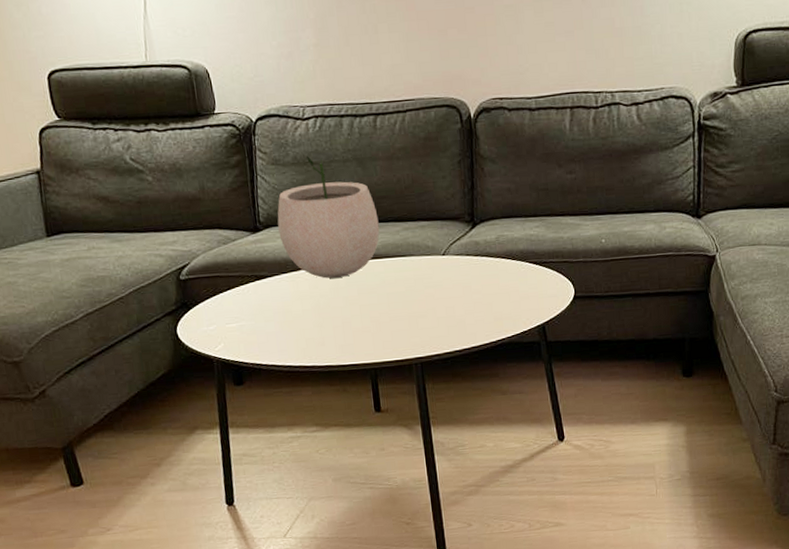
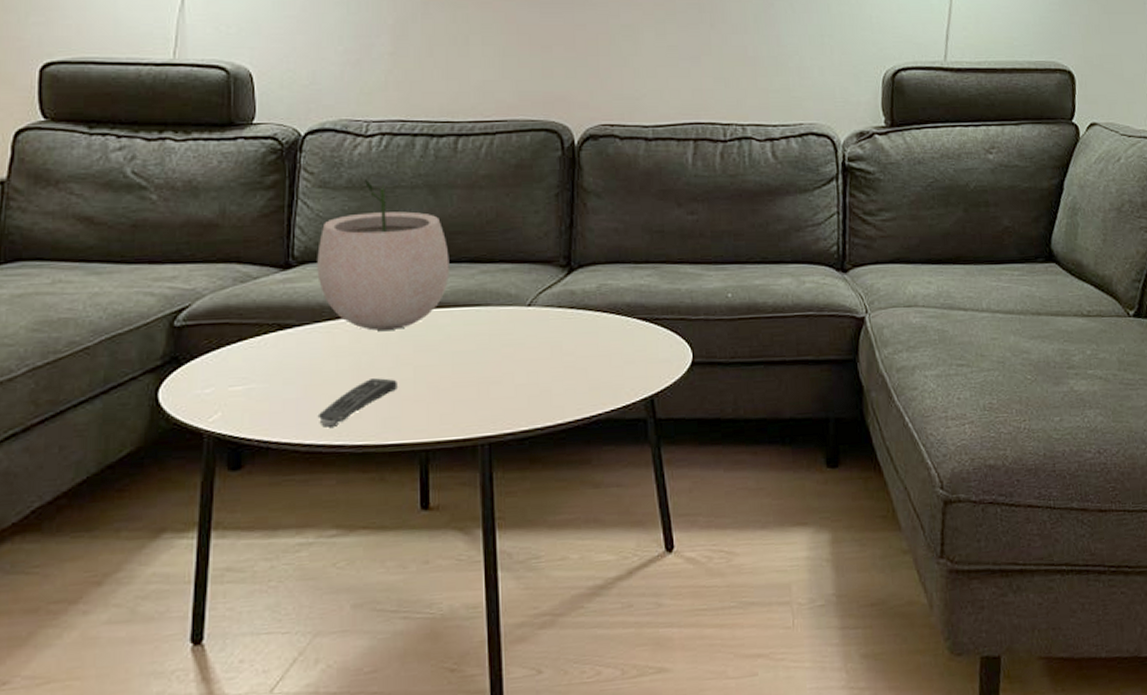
remote control: none [292,315,349,353] -> present [317,378,397,427]

